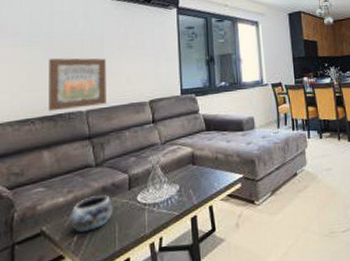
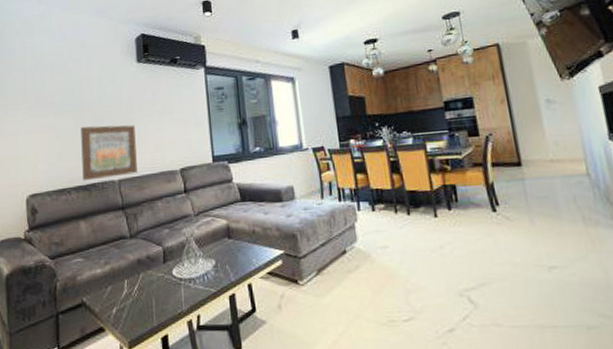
decorative bowl: present [68,195,114,233] -> none [106,267,150,305]

